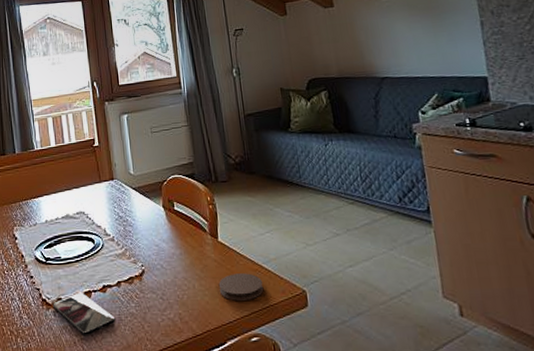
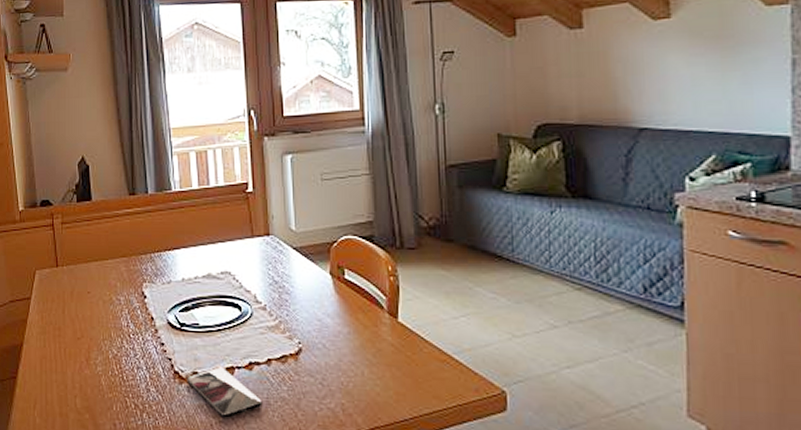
coaster: present [218,273,264,301] -> none [394,362,452,396]

